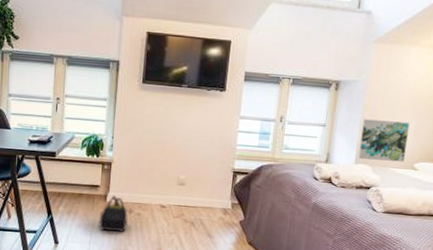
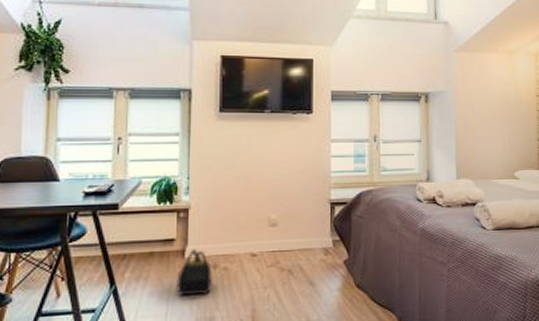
wall art: present [358,119,410,162] -> none [458,130,504,174]

